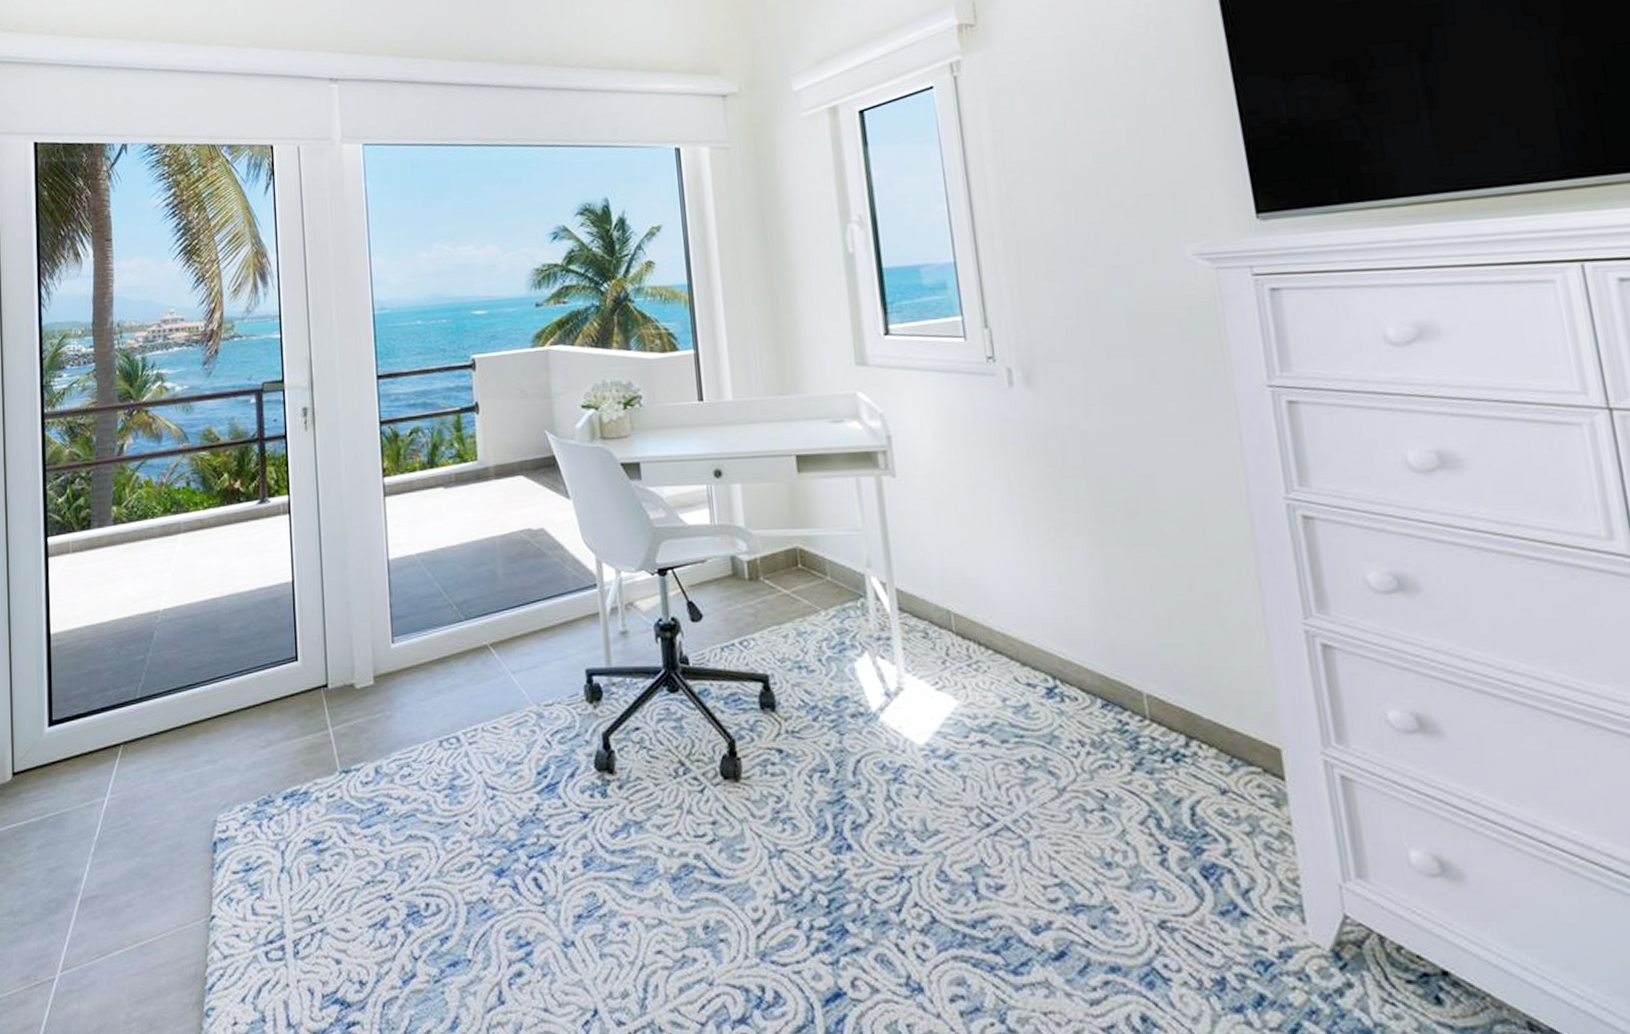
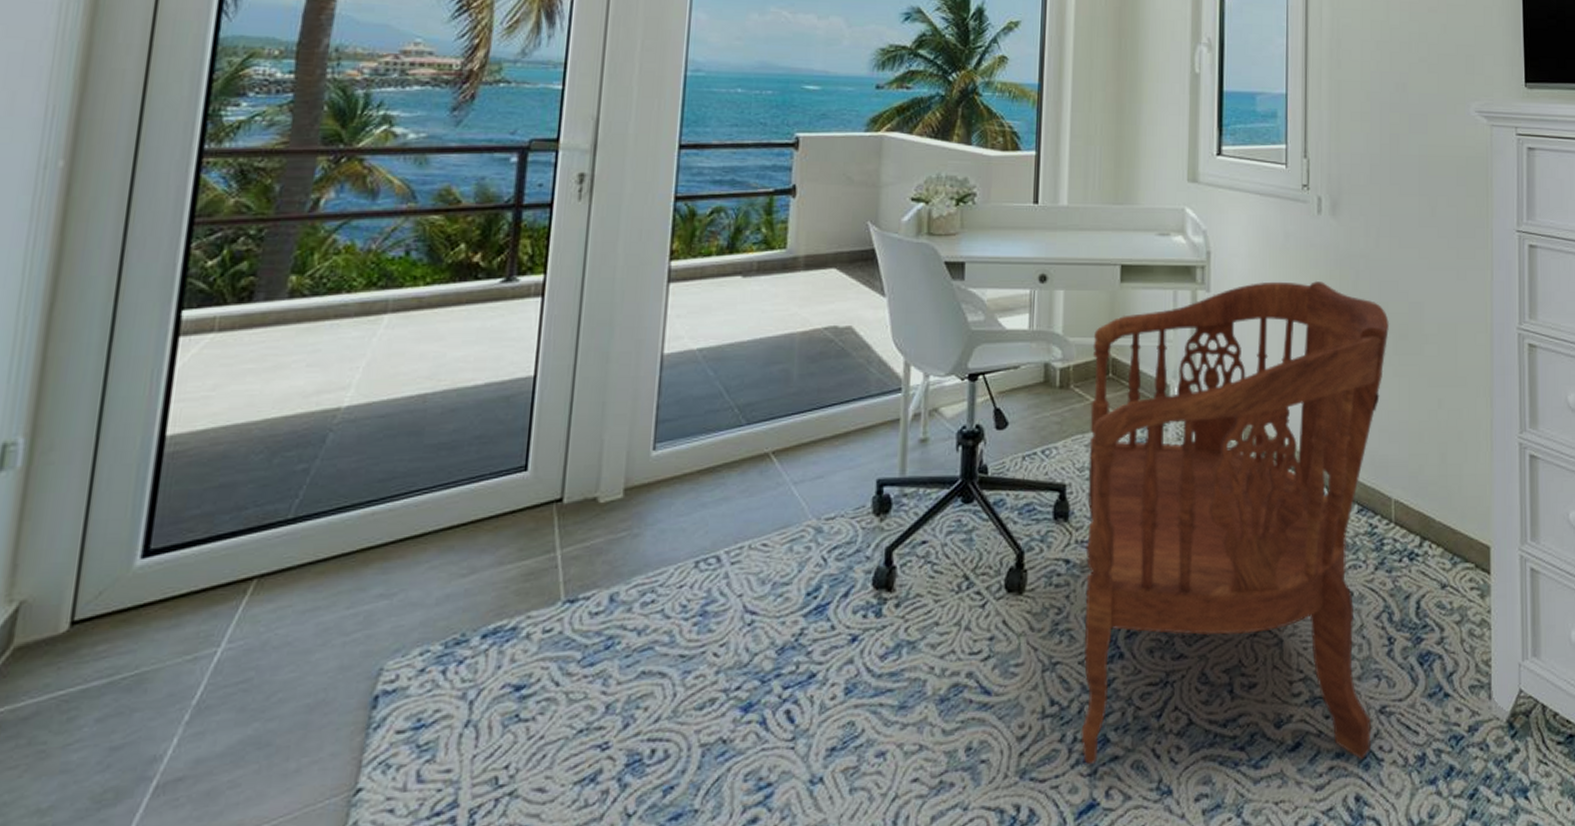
armchair: none [777,459,1153,977] -> present [1080,281,1389,765]

